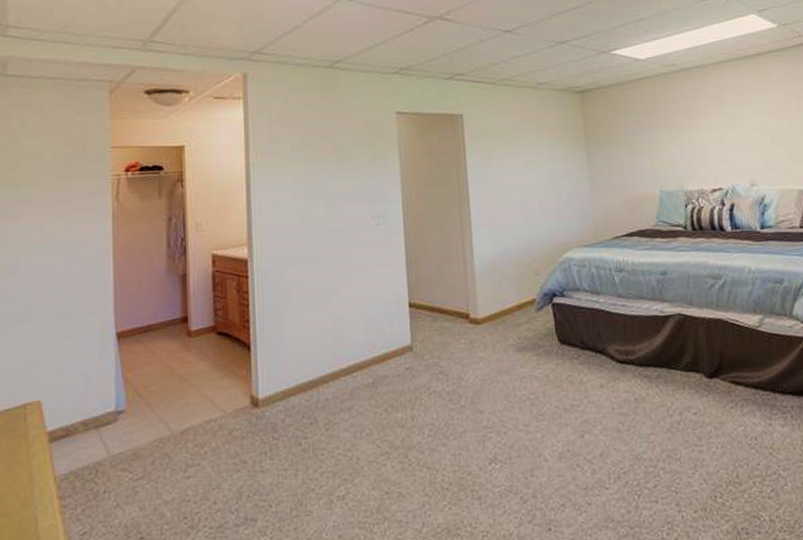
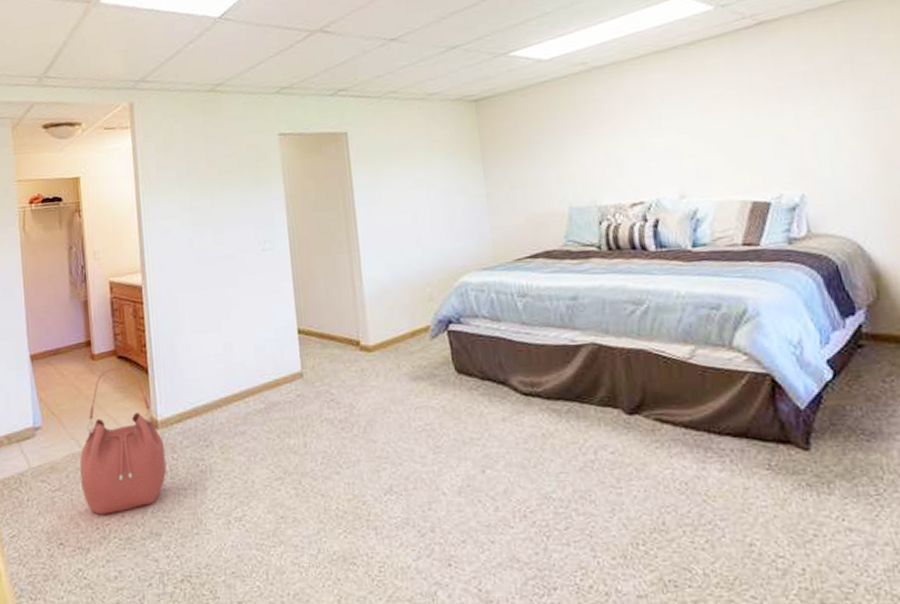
handbag: none [168,343,266,503] -> present [80,366,167,515]

